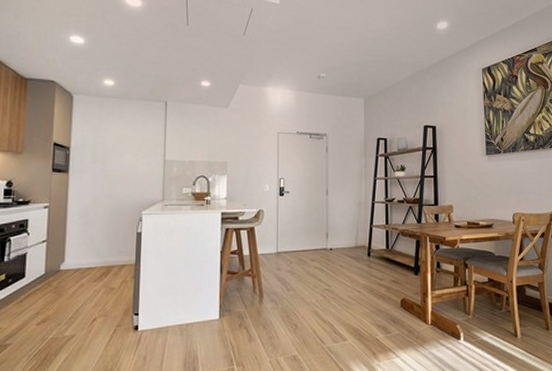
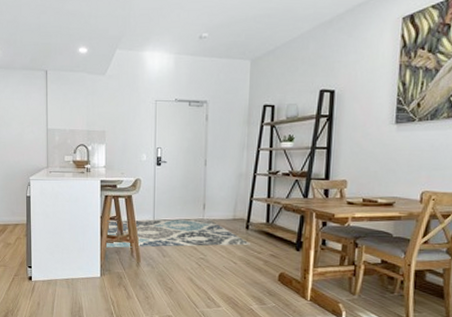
rug: none [226,248,372,285] -> present [106,218,250,248]

